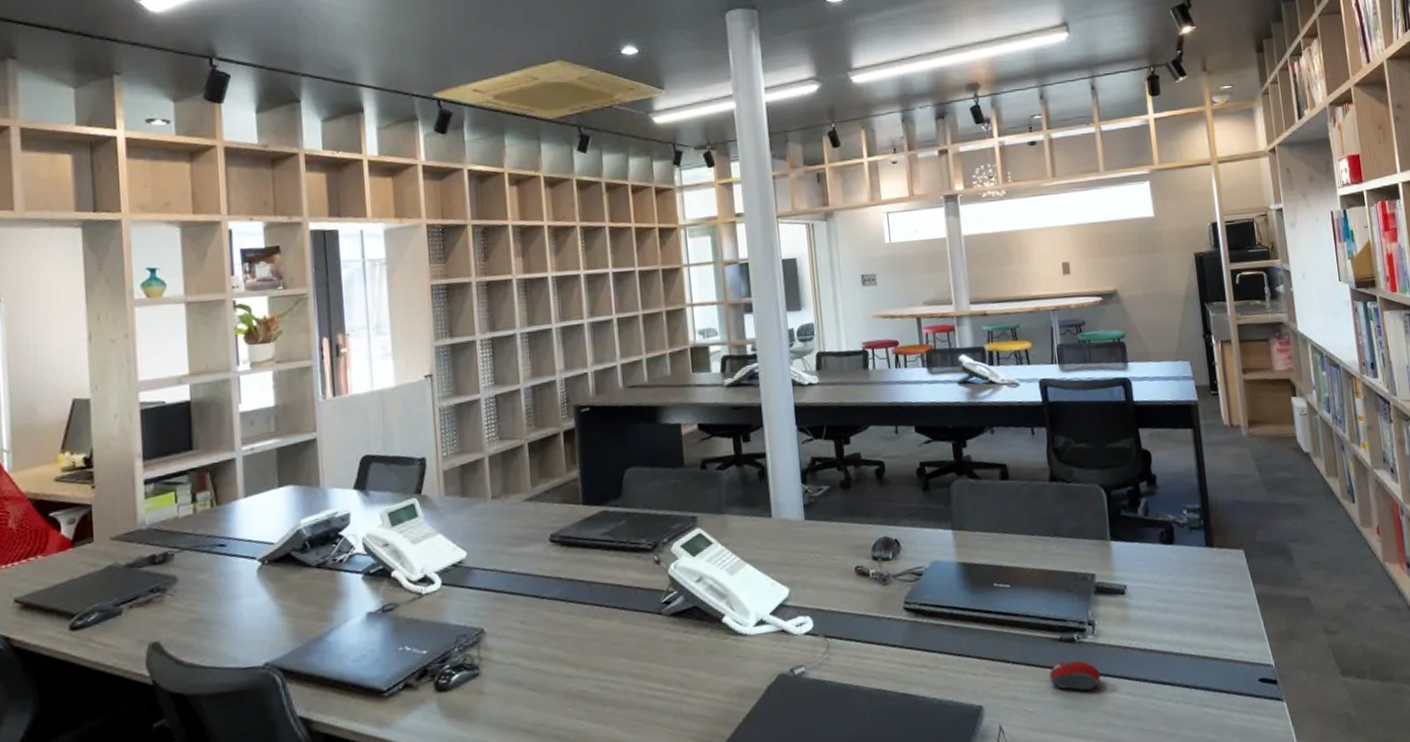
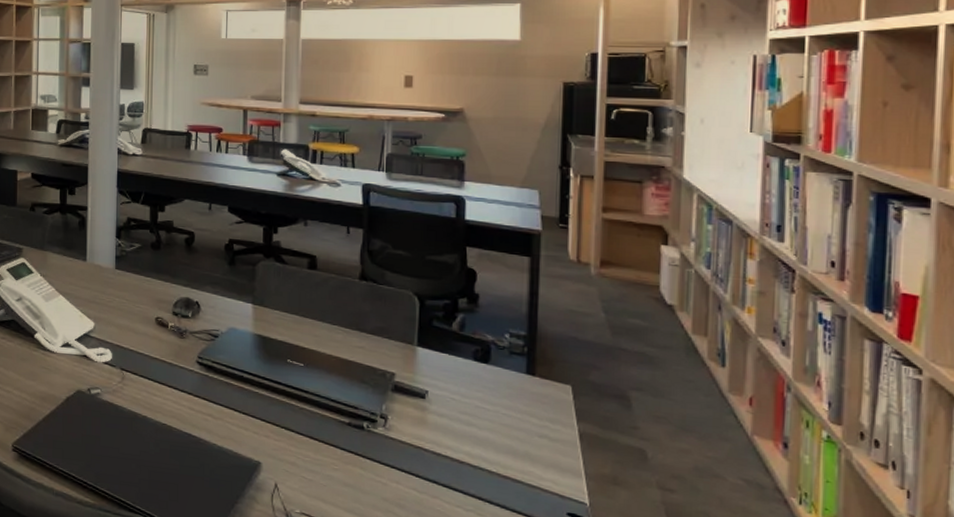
computer mouse: present [1049,660,1101,691] -> none [332,443,386,476]

